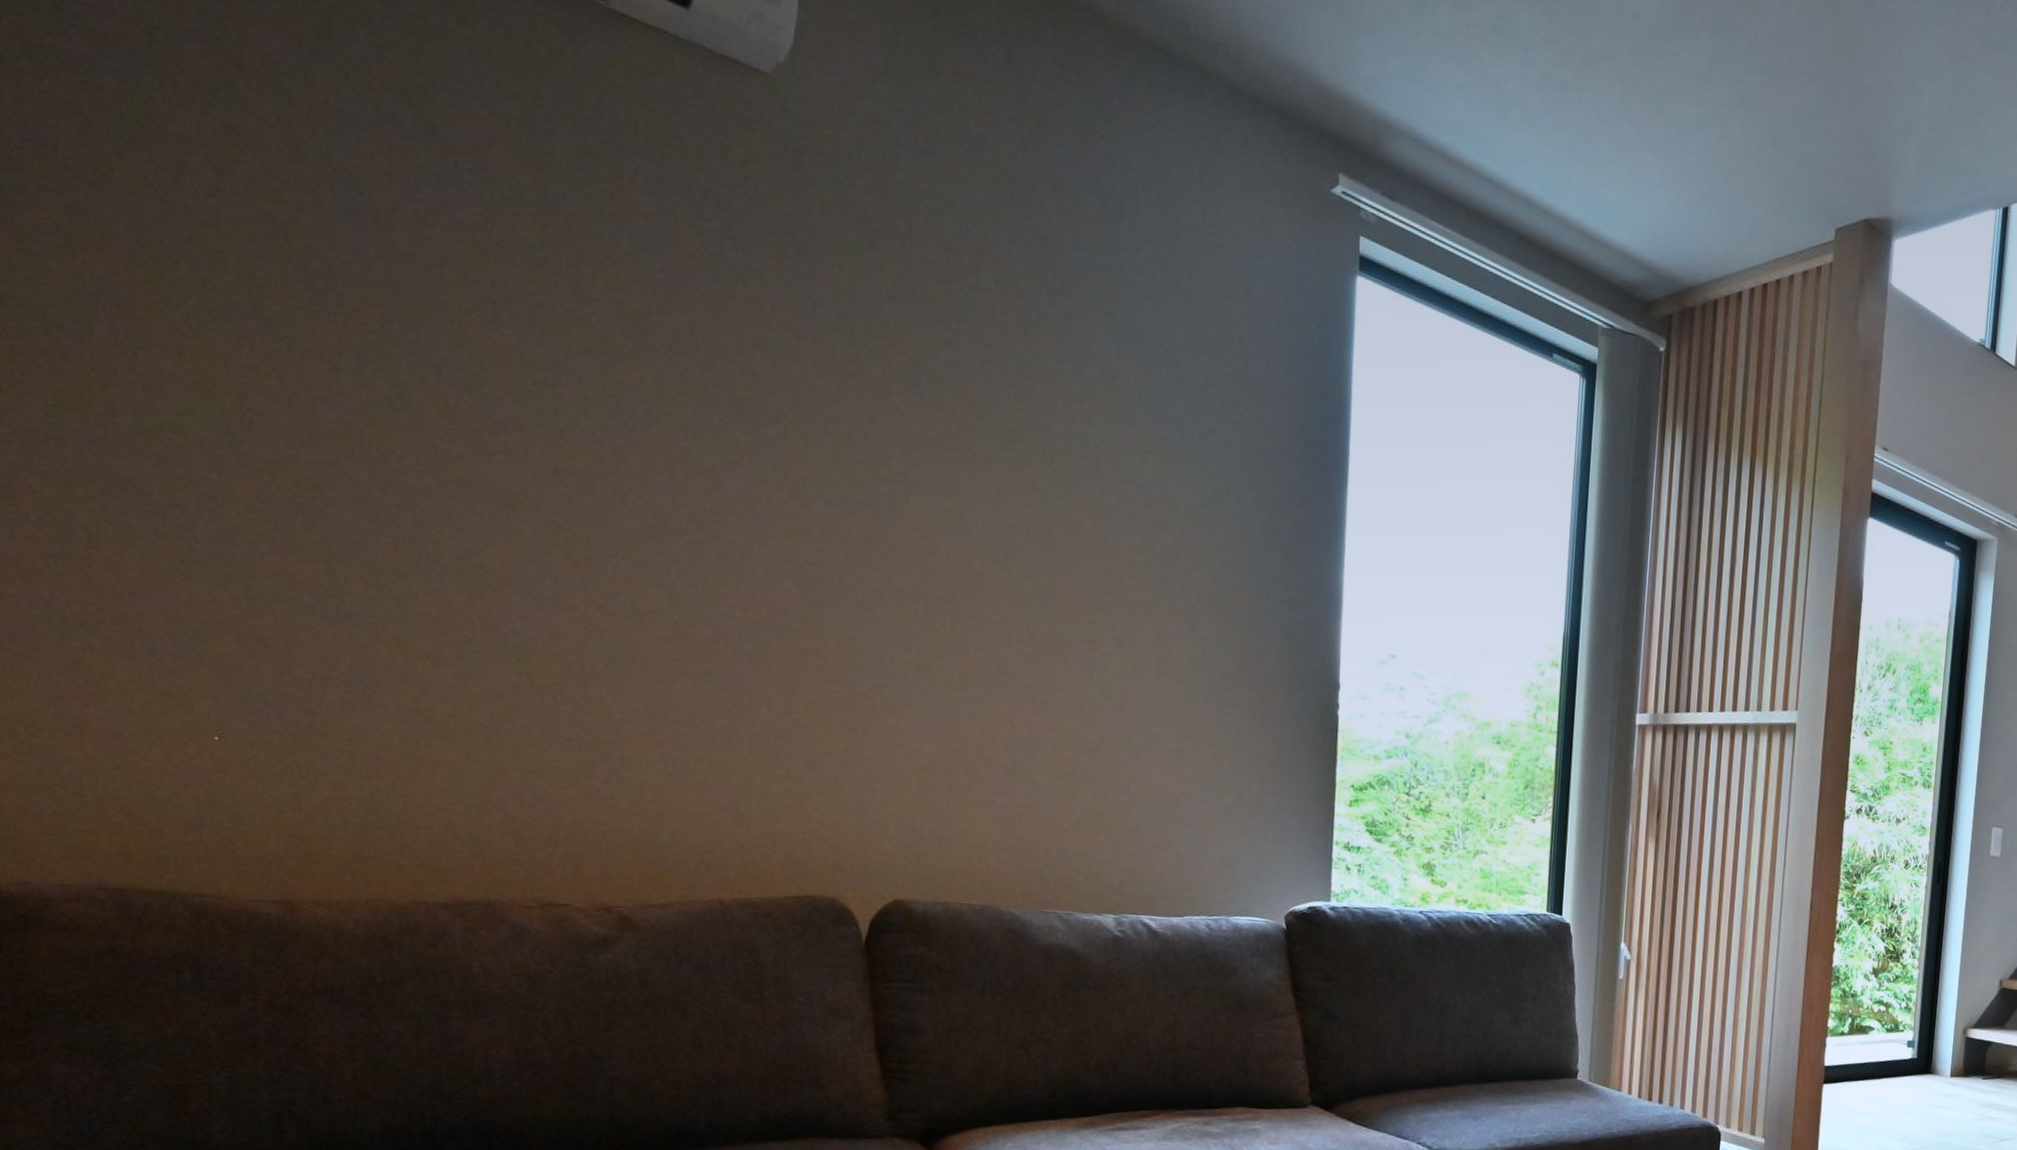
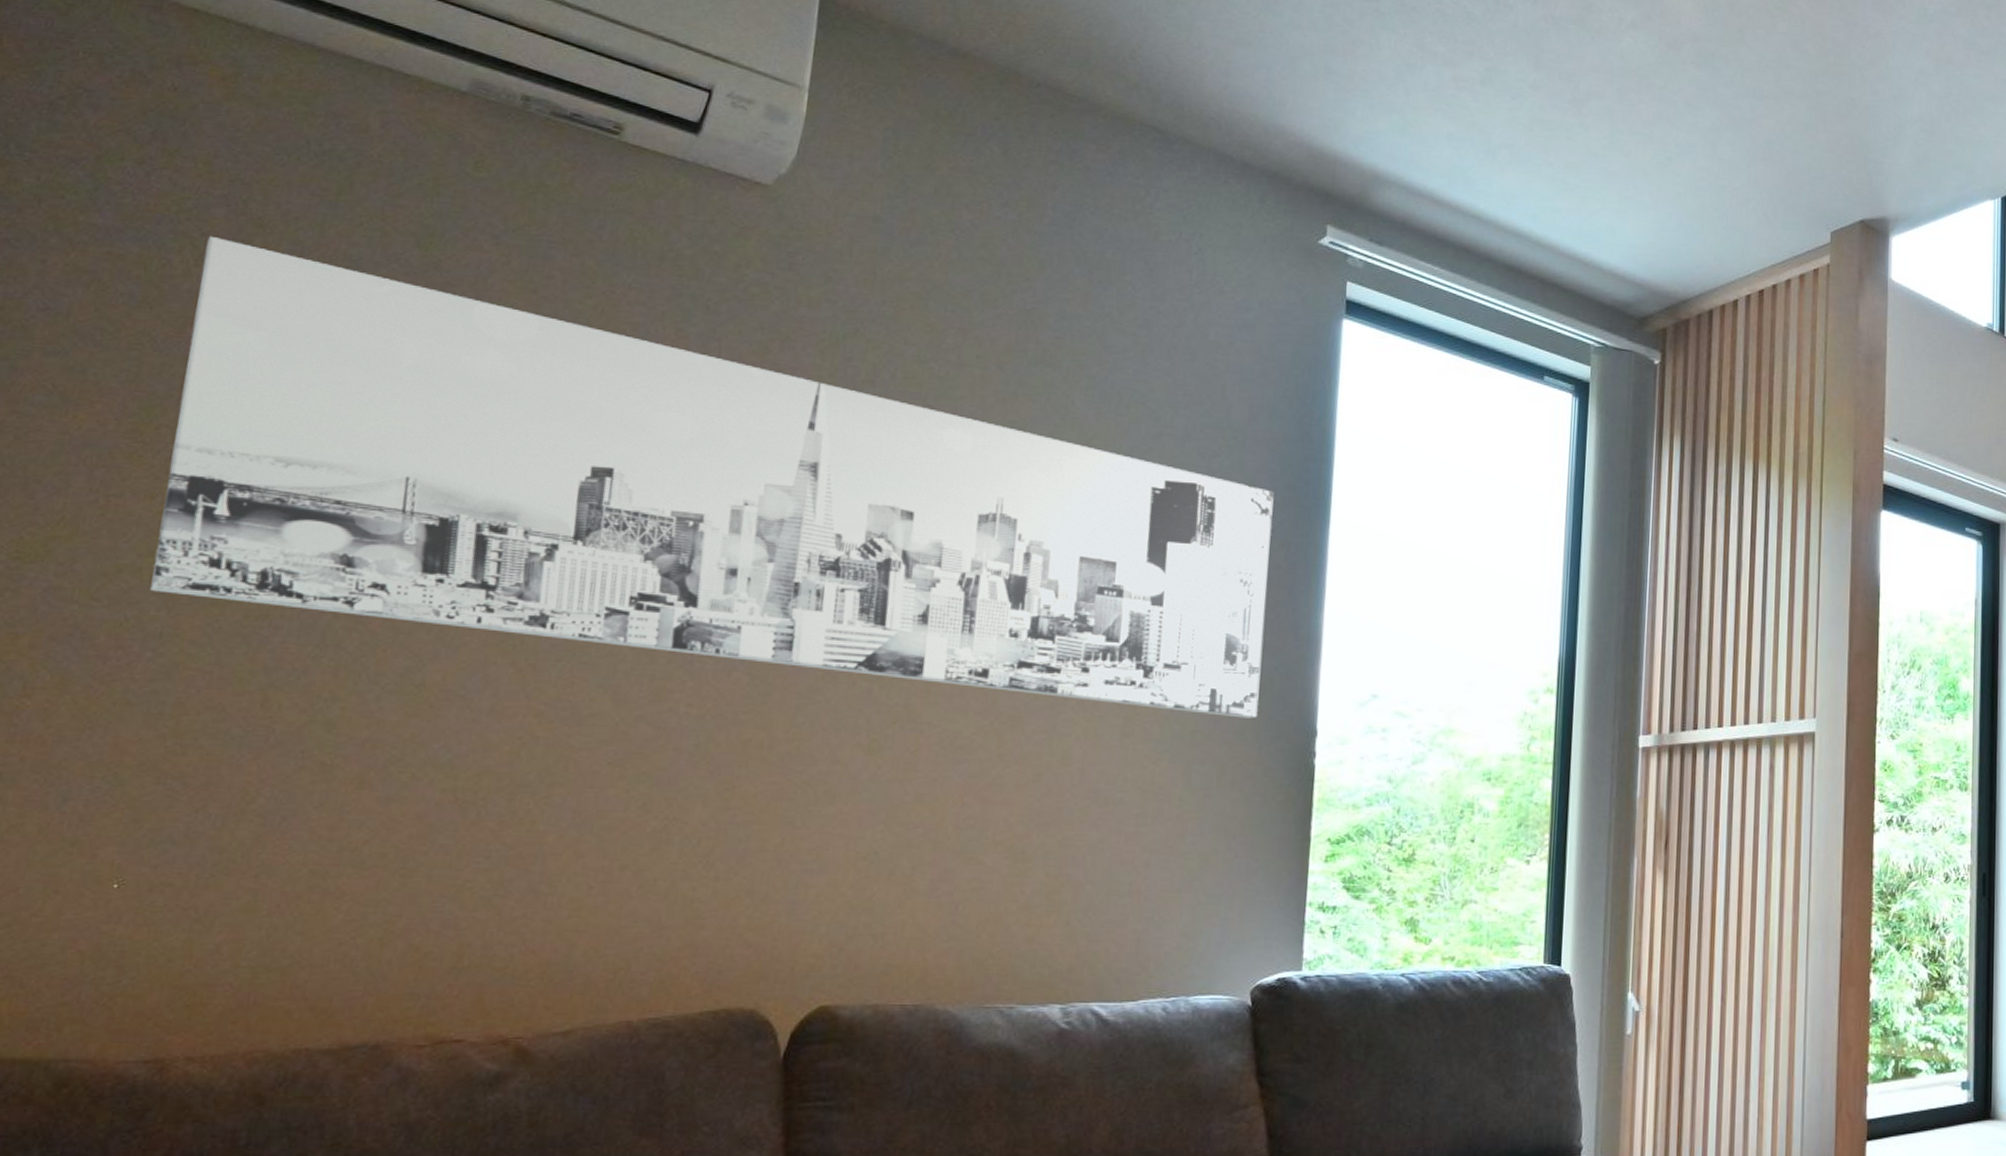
wall art: none [187,73,1294,668] -> present [150,236,1274,718]

